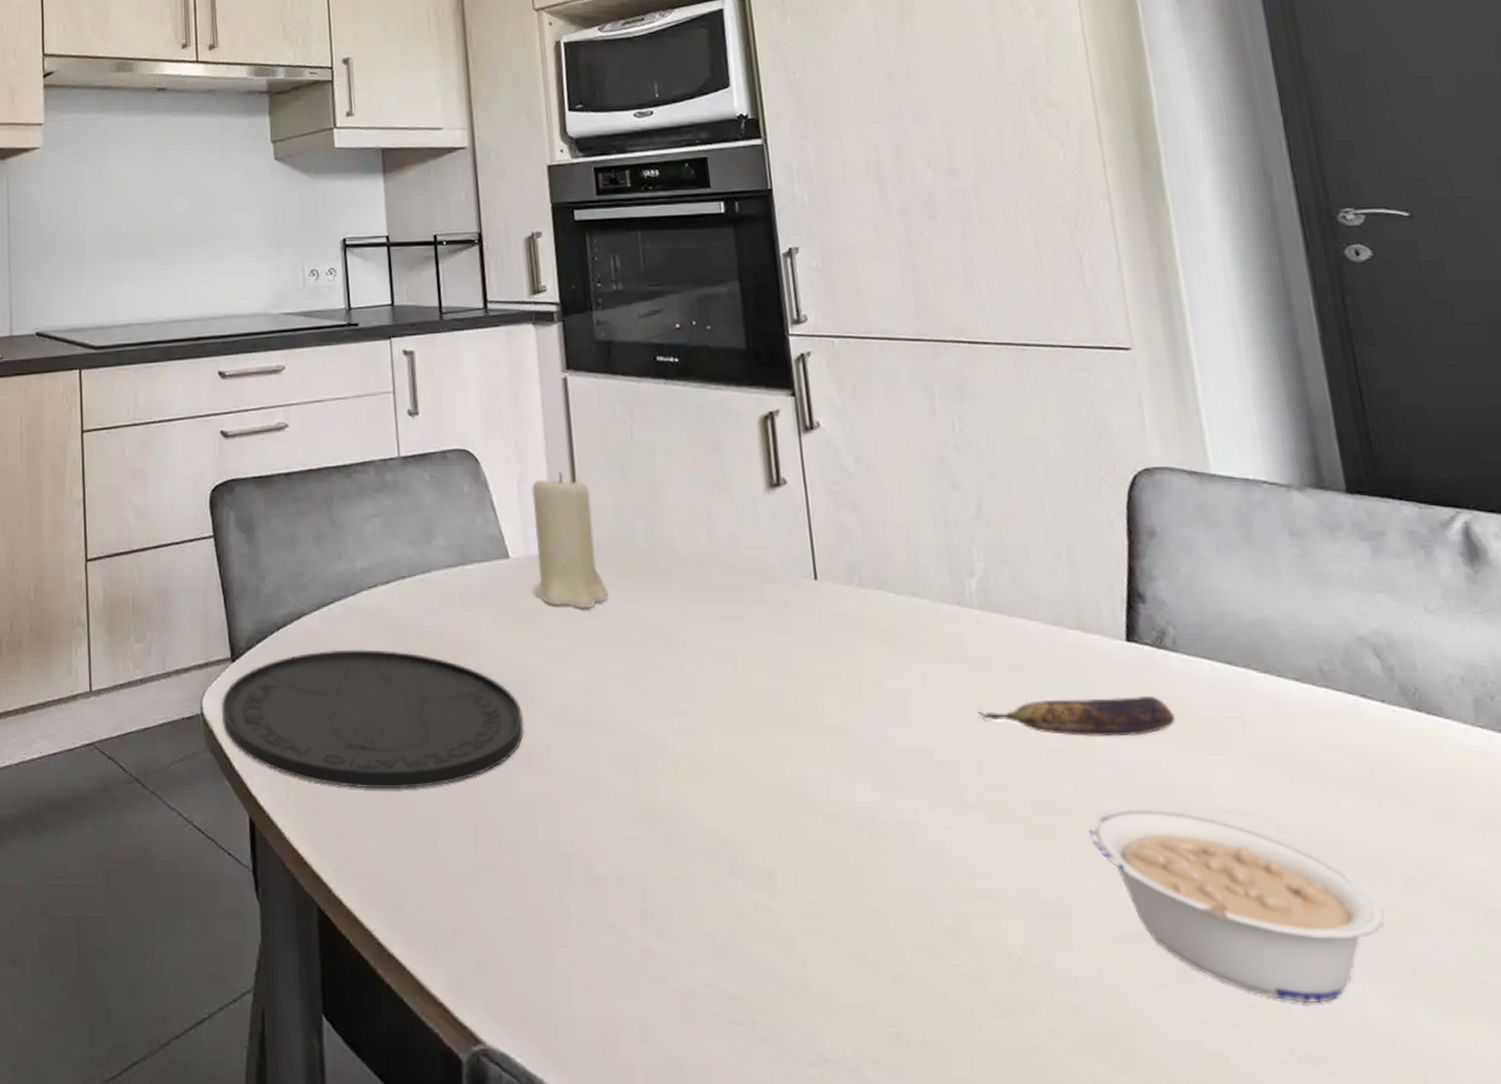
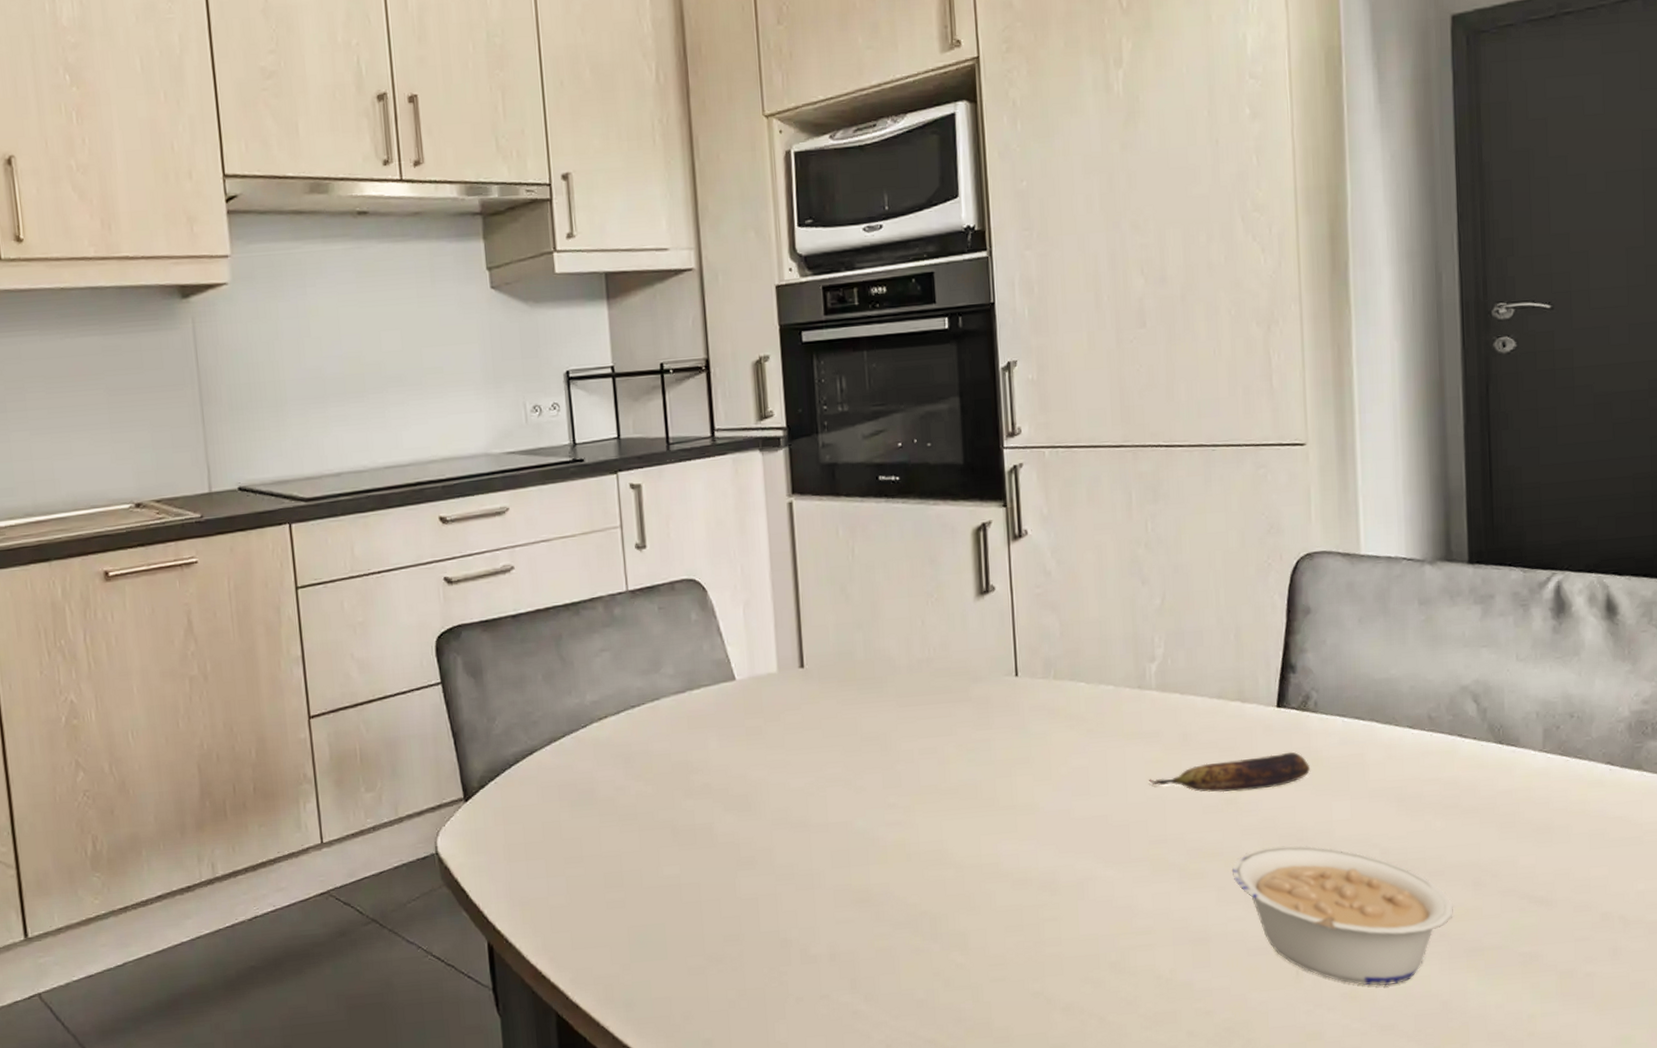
plate: present [221,649,525,789] -> none [455,776,749,905]
candle: present [532,472,609,609] -> none [757,595,829,722]

